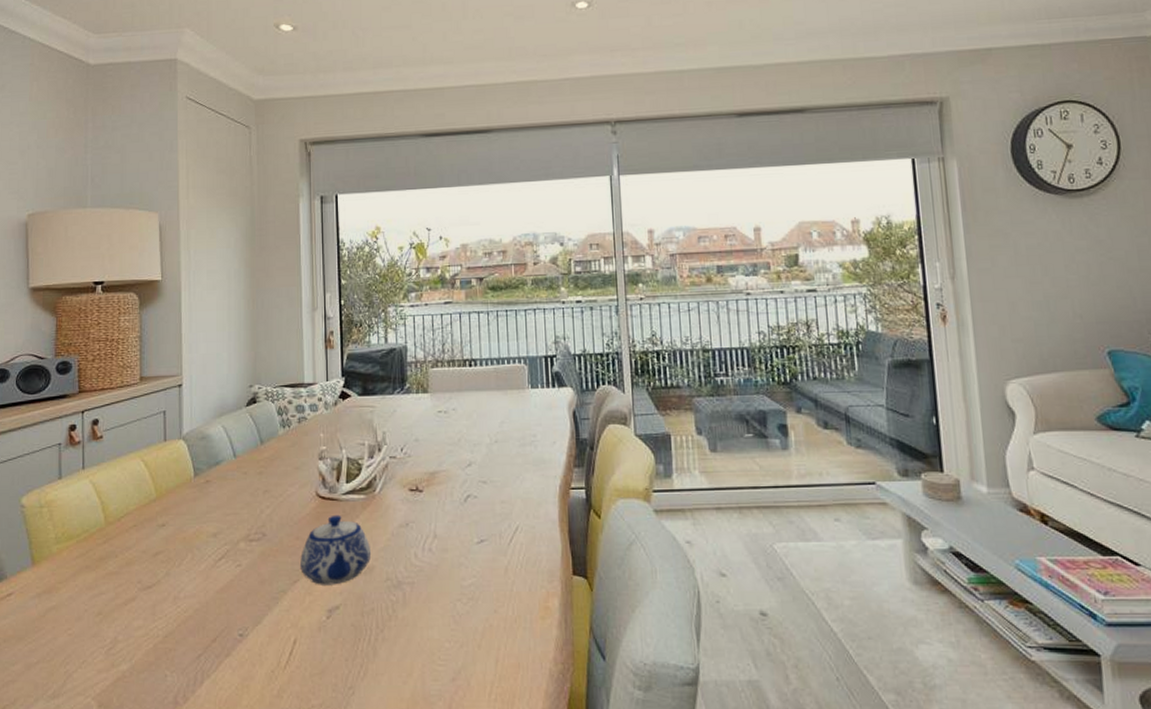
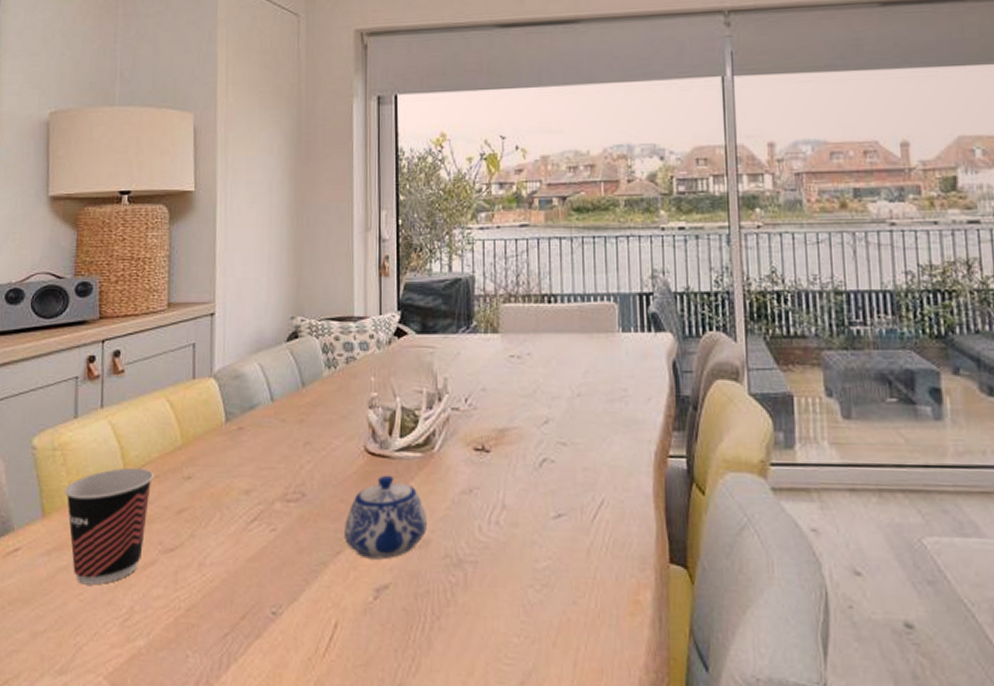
cup: none [52,519,132,621] -> present [64,467,154,585]

